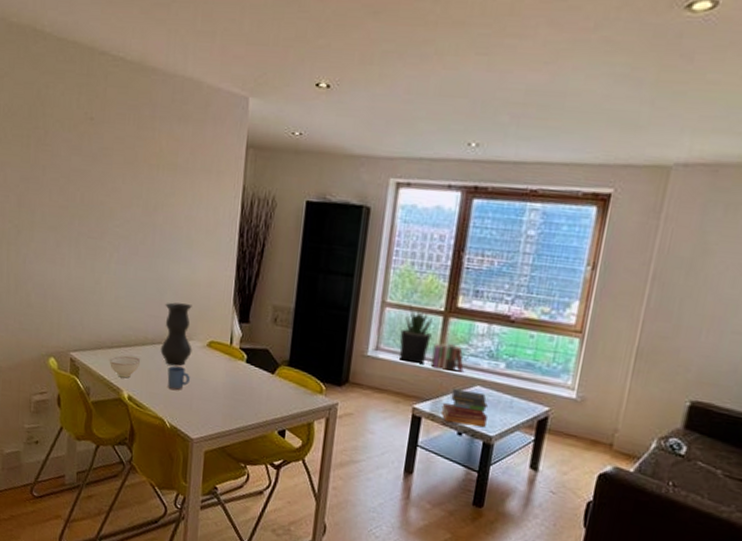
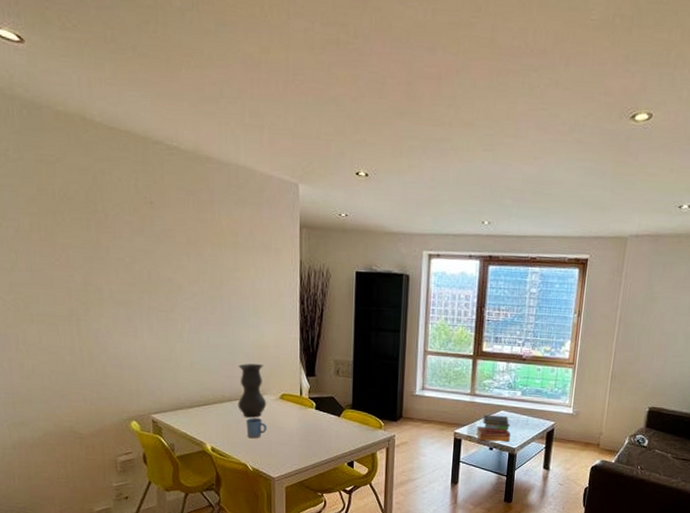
bowl: present [109,355,141,379] -> none [190,412,220,433]
planter: present [398,308,433,365] -> none [440,354,465,398]
books: present [430,342,464,373] -> none [465,379,491,402]

